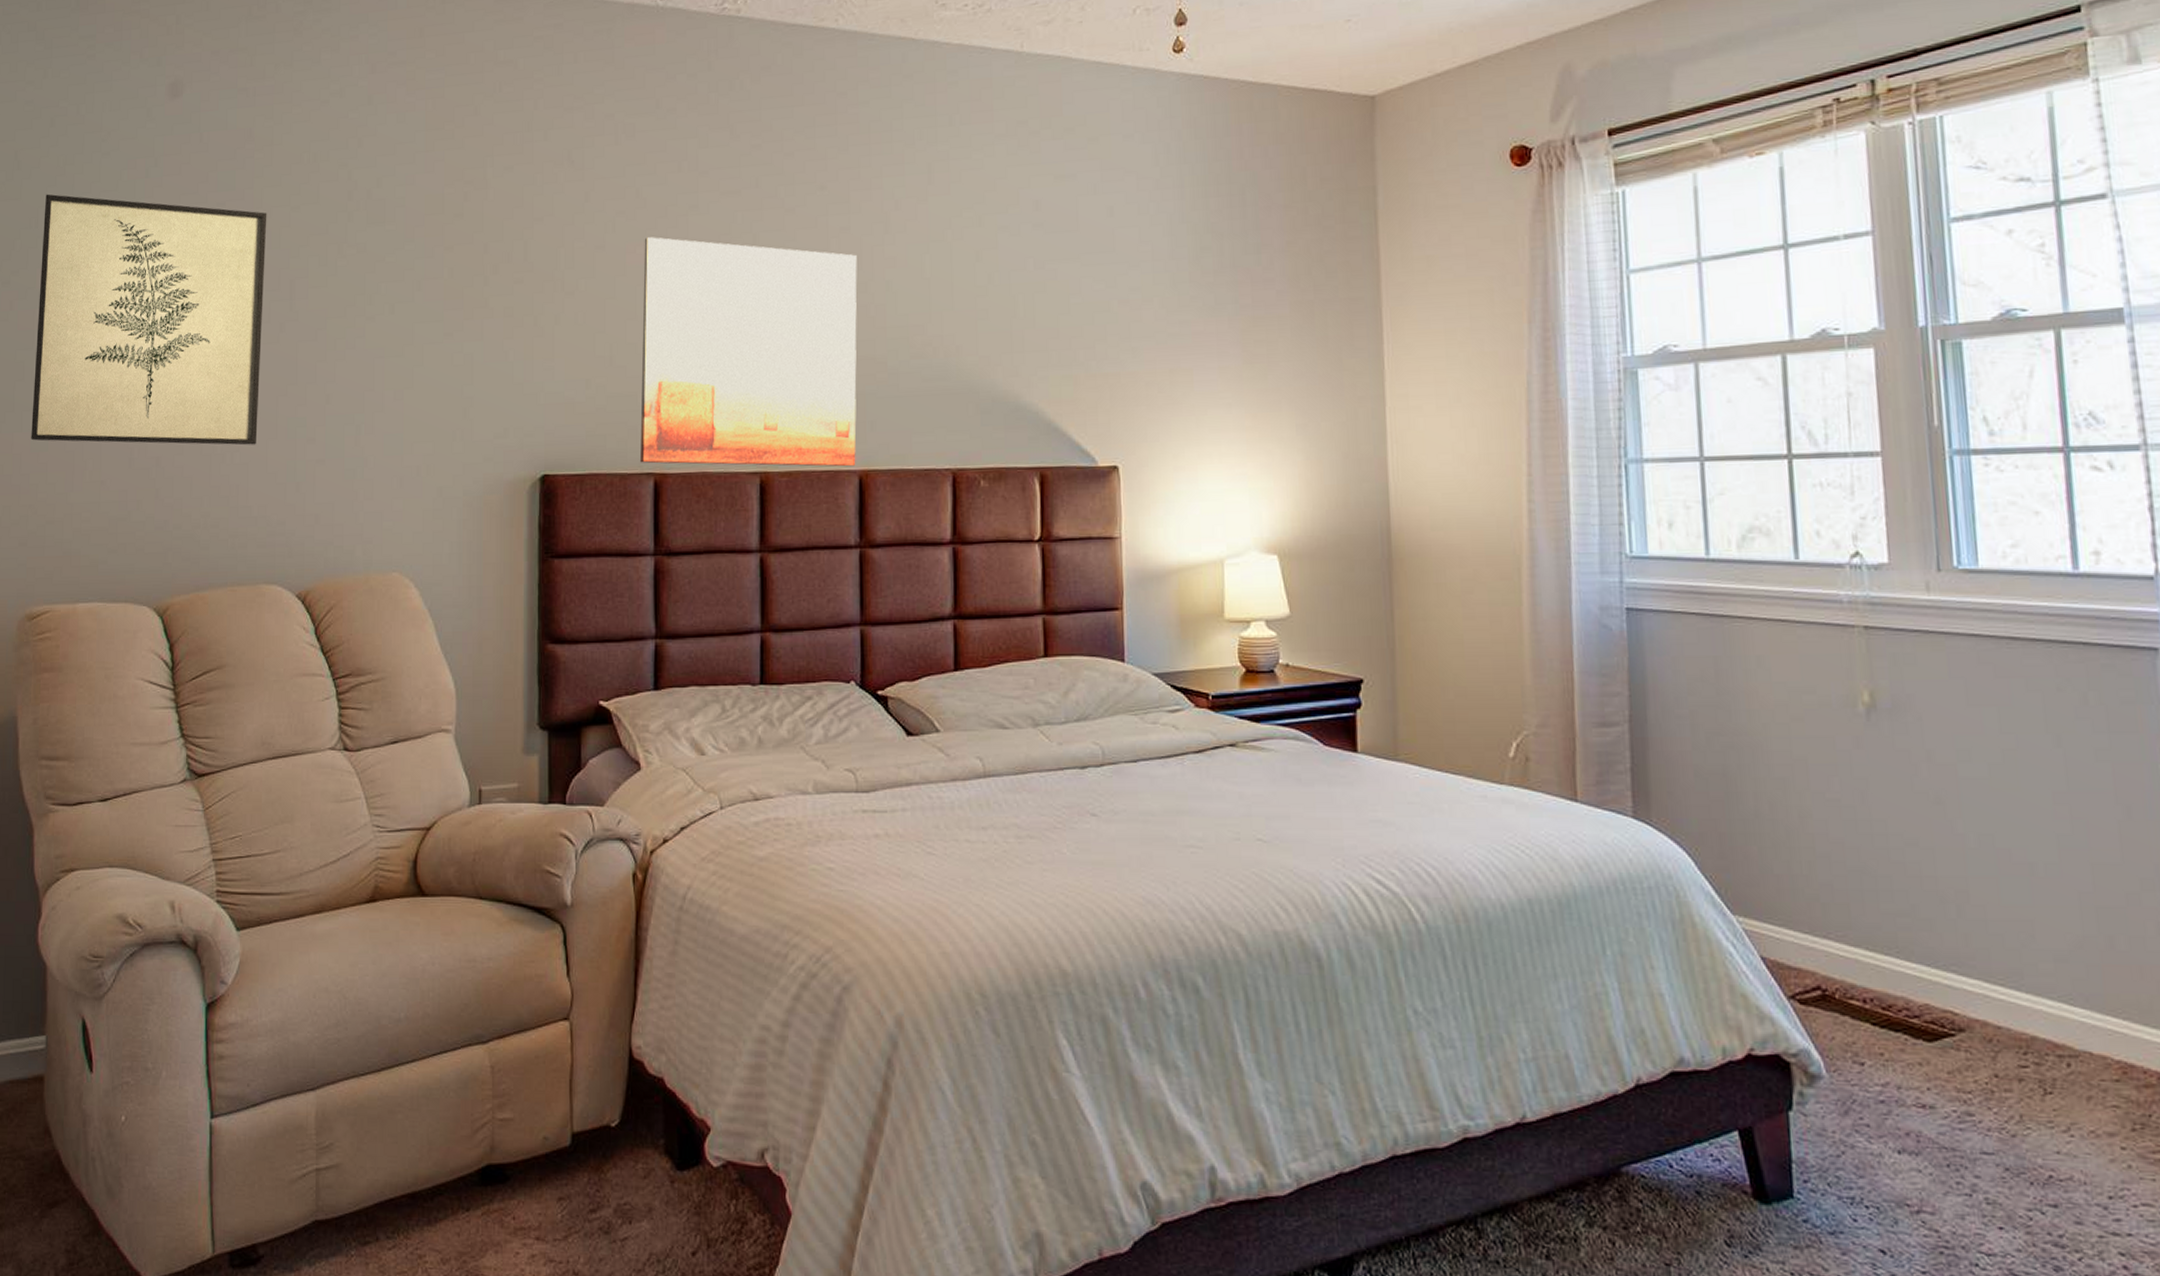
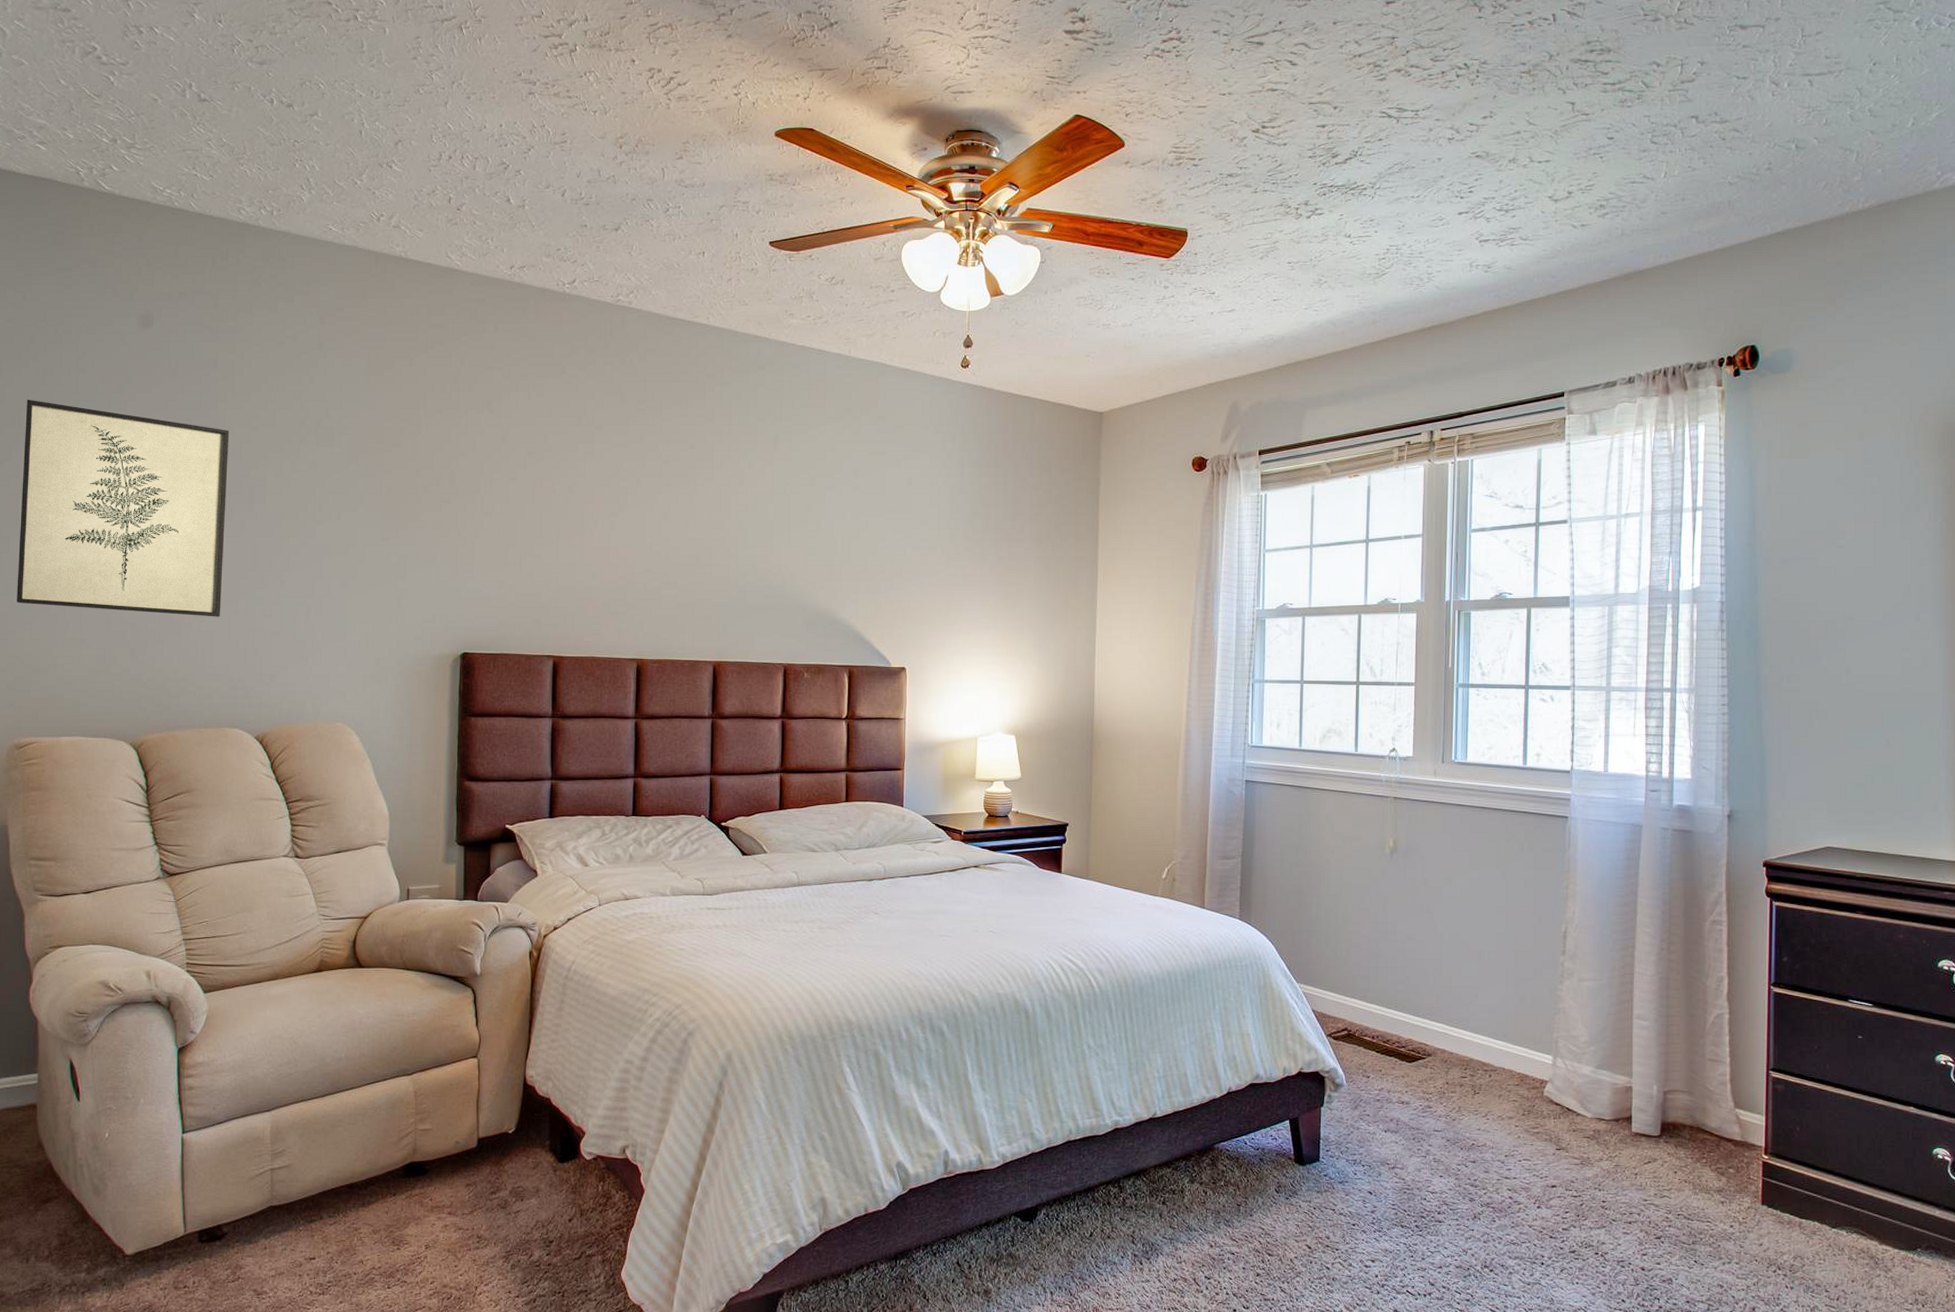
wall art: present [639,237,857,467] -> none [542,474,717,658]

